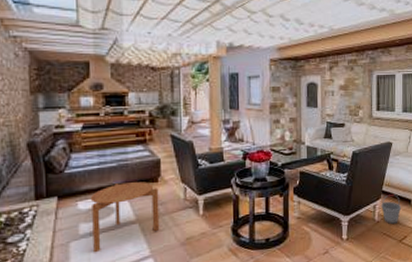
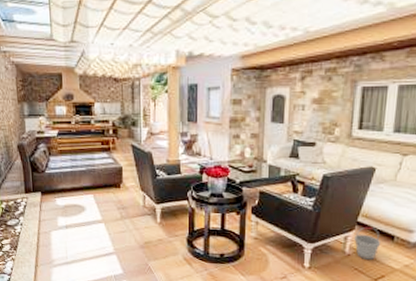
side table: present [90,182,160,253] -> none [65,186,122,243]

